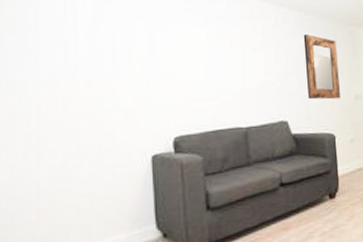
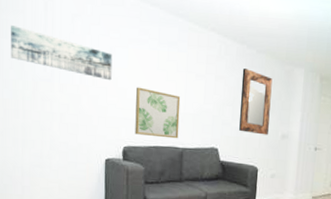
wall art: none [18,19,153,66] -> present [11,25,113,81]
wall art: none [185,68,241,121] -> present [135,87,181,139]

